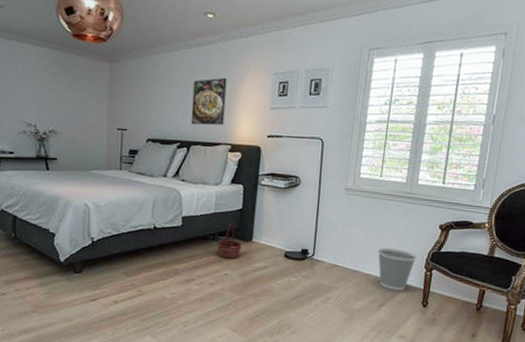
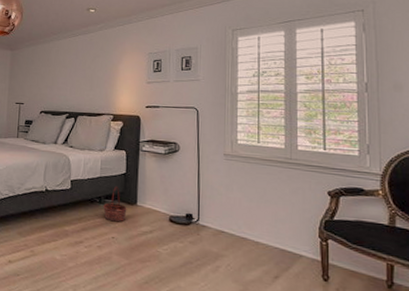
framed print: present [191,77,227,125] -> none [77,58,108,99]
wastebasket: present [377,248,417,291] -> none [265,214,308,262]

